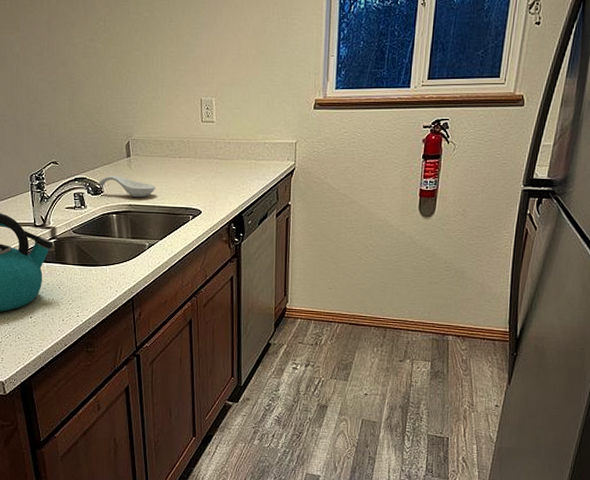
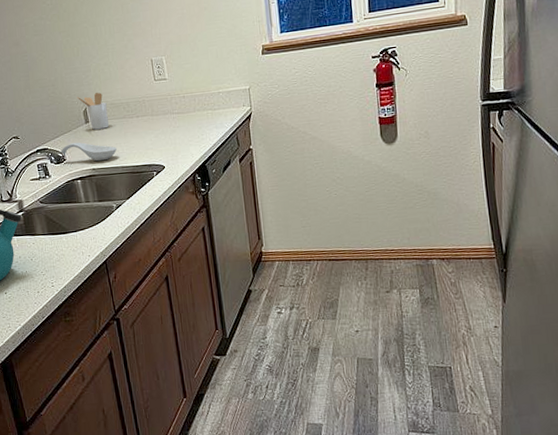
utensil holder: none [121,126,150,165] -> present [77,92,109,130]

